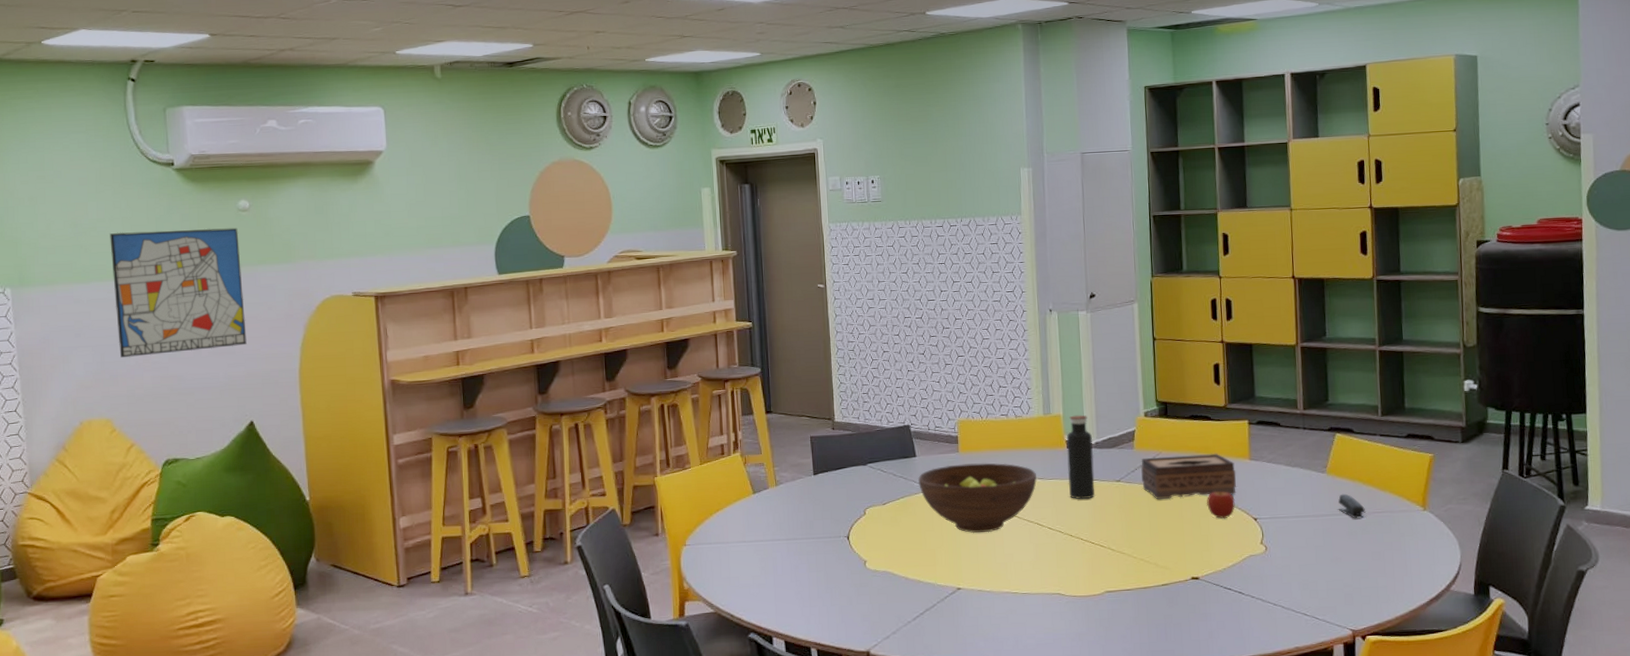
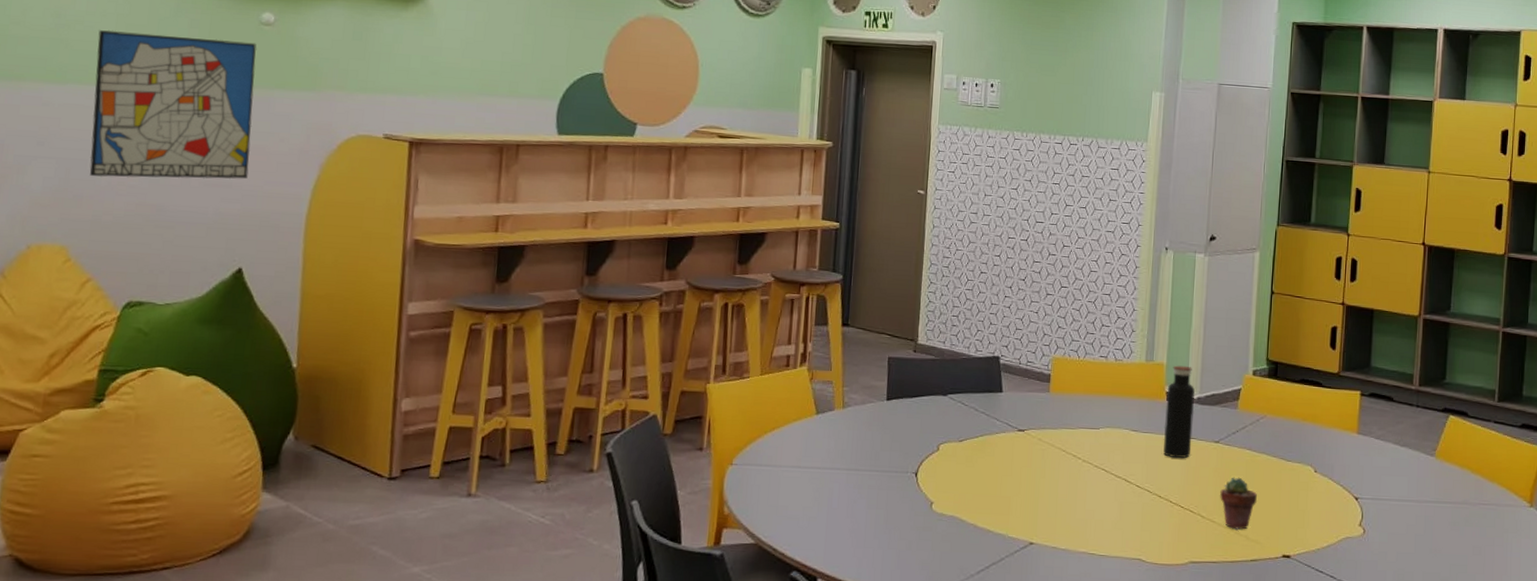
fruit bowl: present [917,463,1037,534] -> none [1000,405,1130,485]
potted succulent: none [1126,511,1162,558] -> present [1220,477,1257,530]
tissue box: present [1140,453,1236,499] -> none [1242,419,1342,470]
apple: present [1206,491,1235,519] -> none [1307,464,1337,495]
stapler: present [1338,493,1366,519] -> none [1443,480,1471,509]

